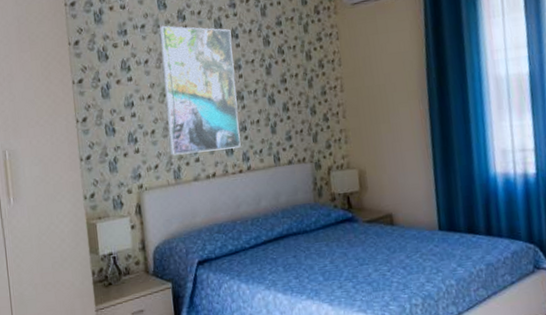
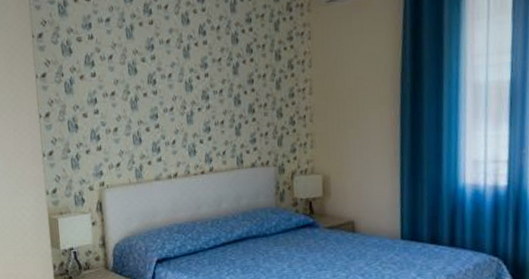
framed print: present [160,25,241,156] -> none [125,19,204,154]

